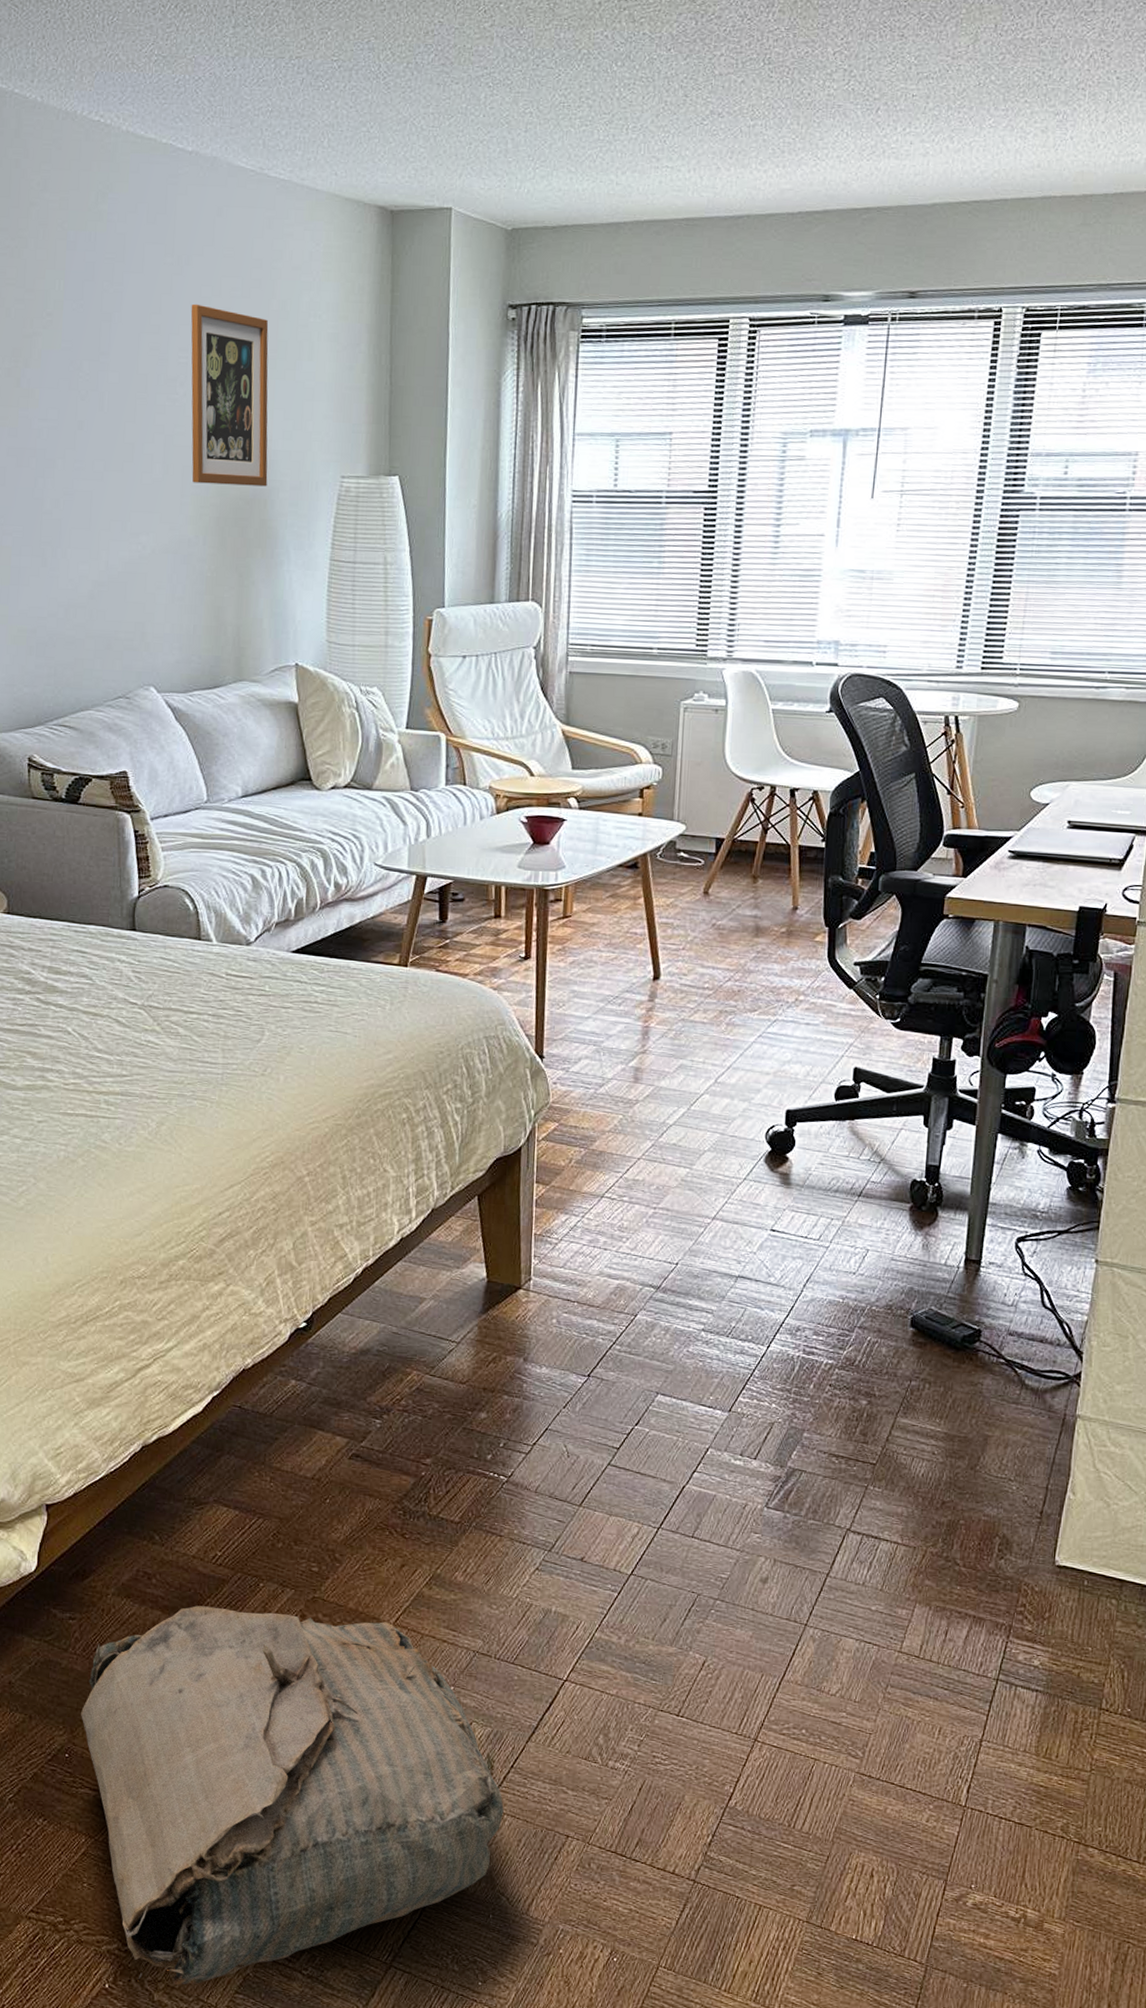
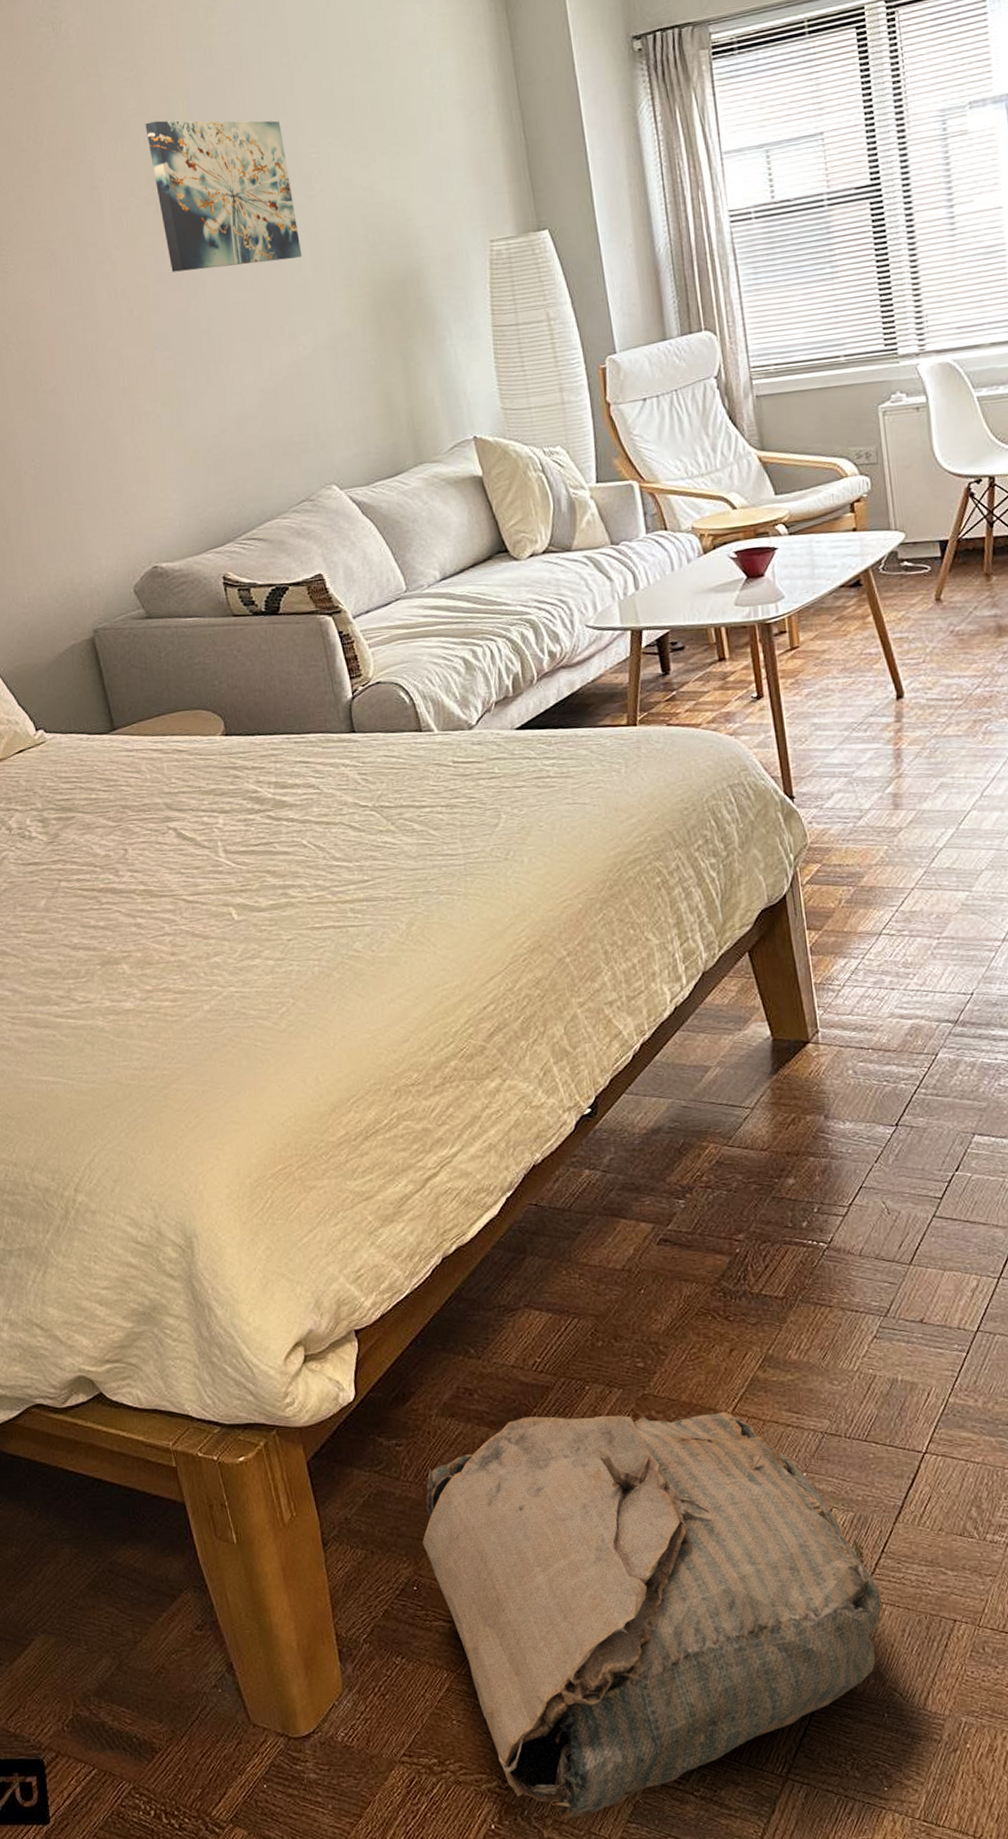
wall art: none [18,295,156,458] -> present [145,120,303,273]
wall art: present [191,303,269,487] -> none [314,97,418,275]

